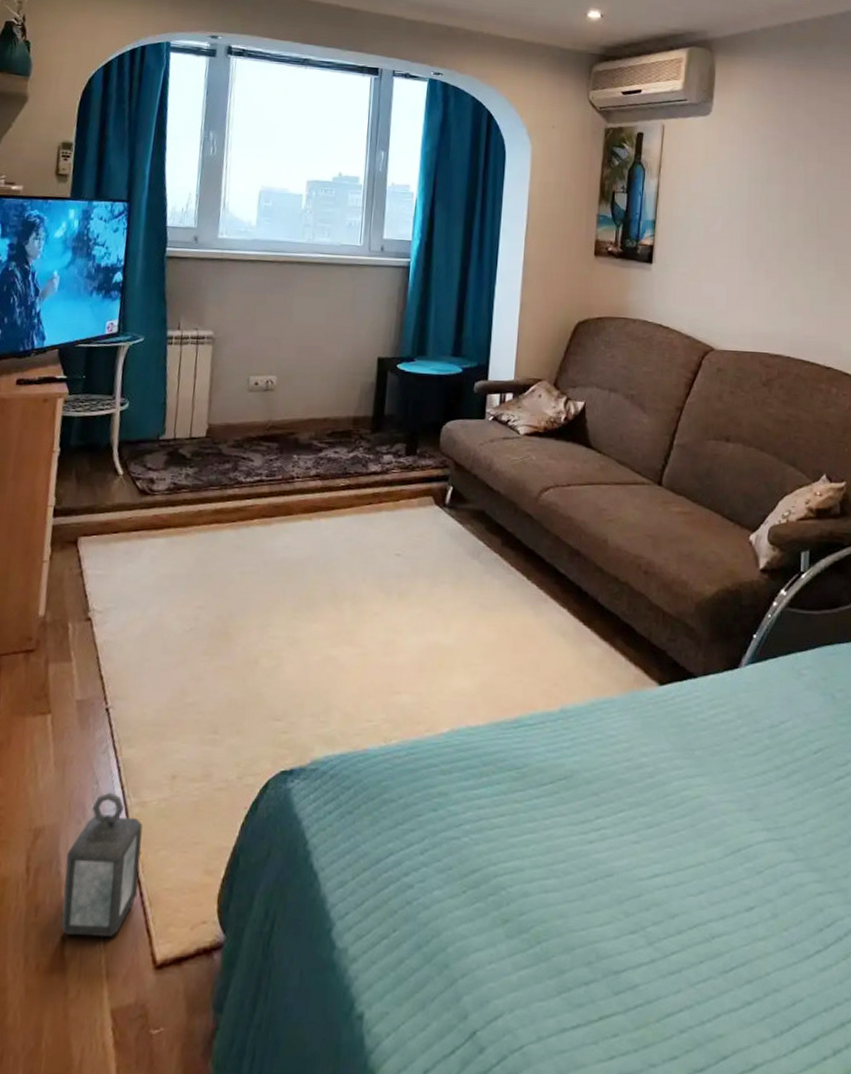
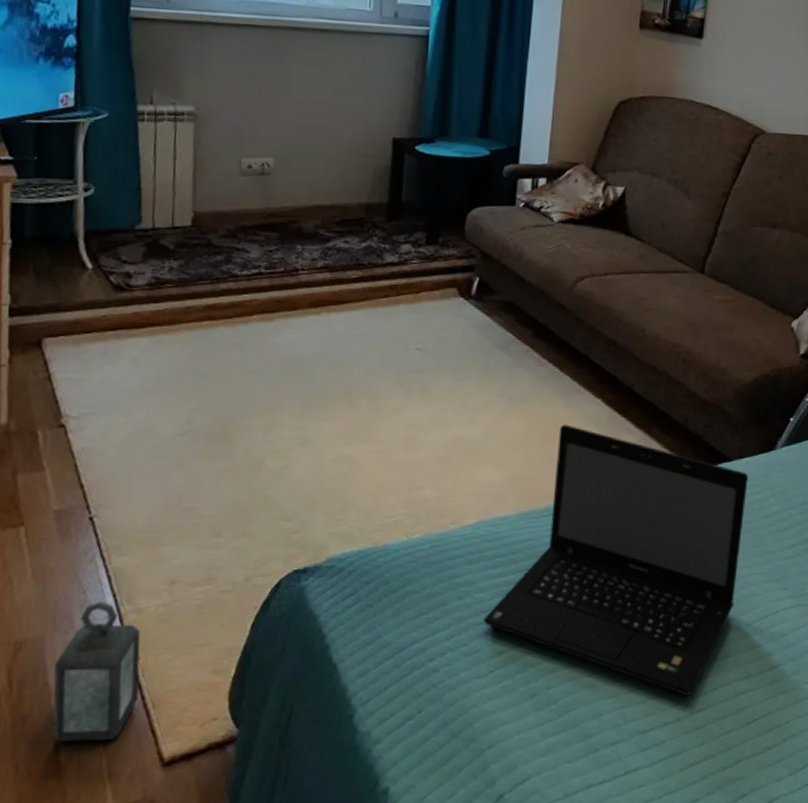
laptop: none [456,633,714,934] -> present [483,424,749,696]

